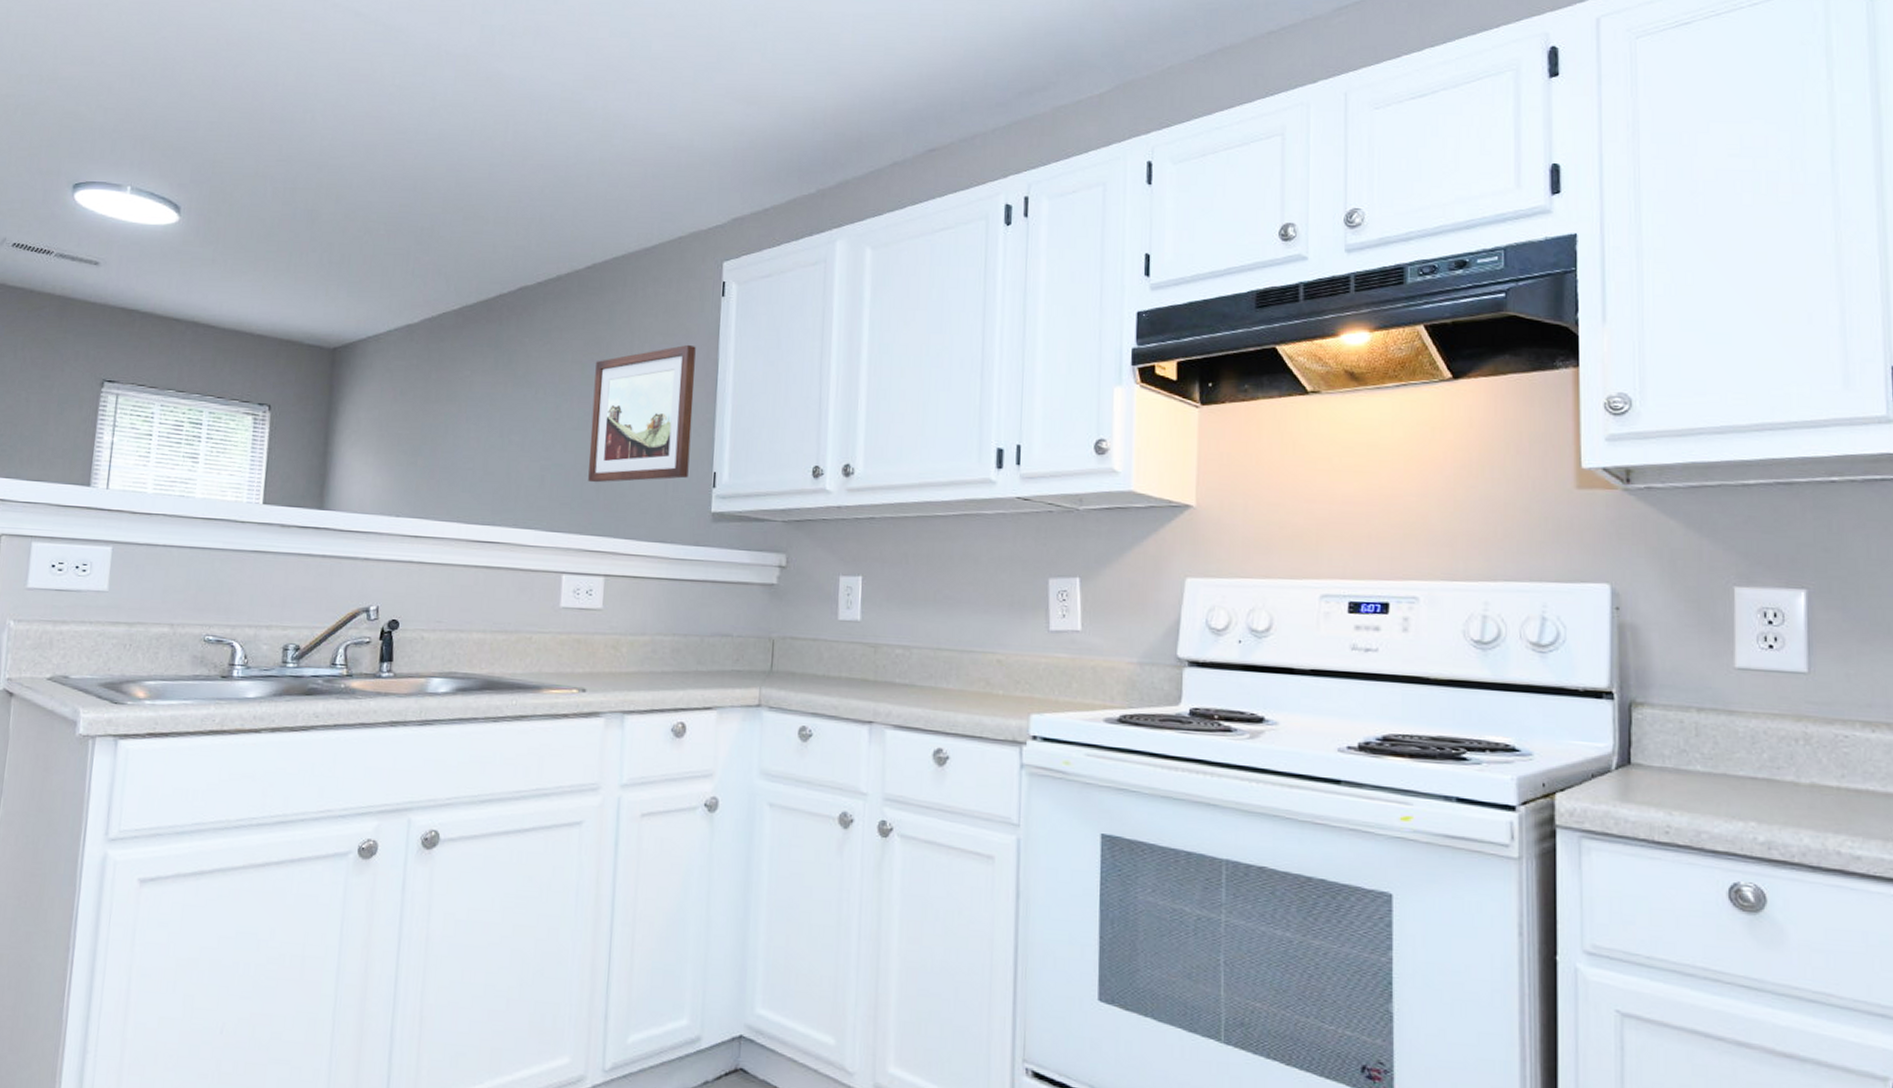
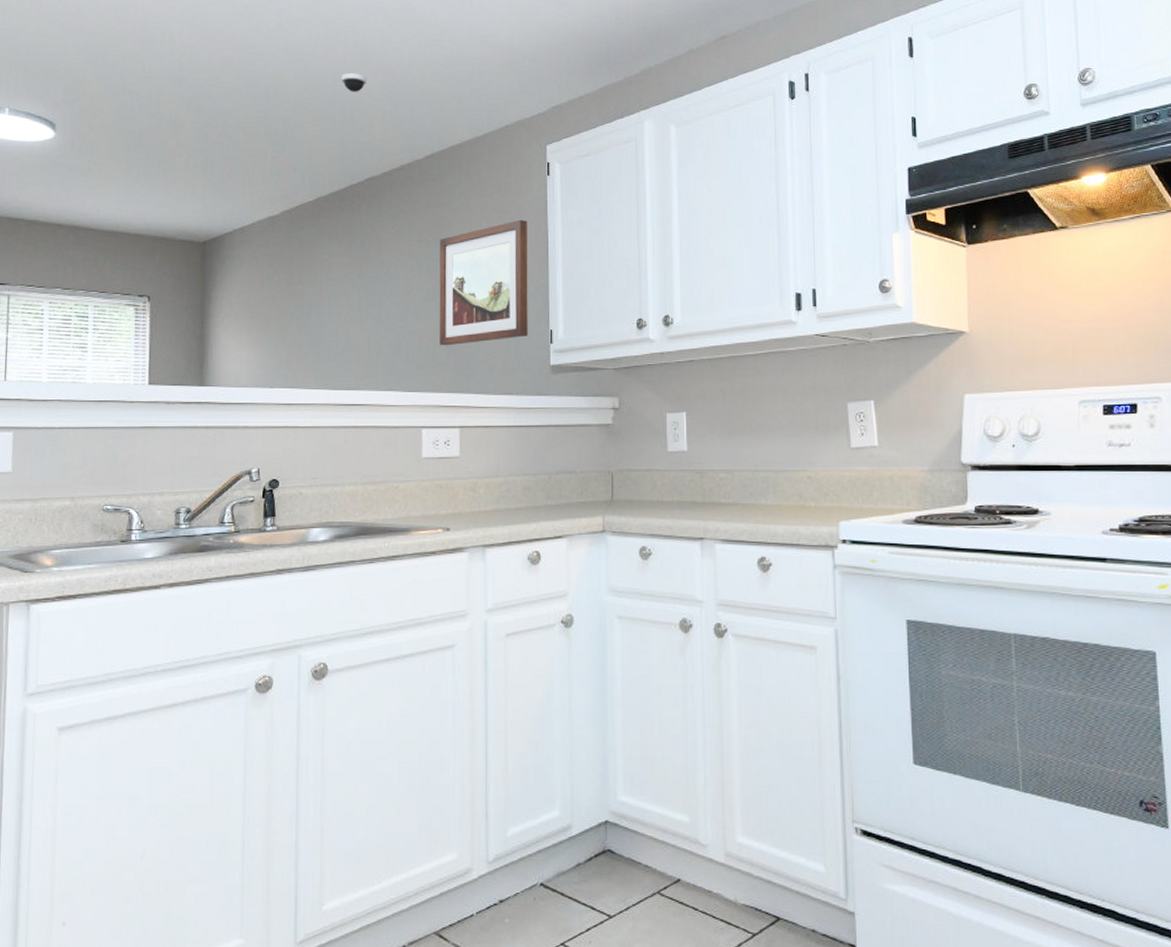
dome security camera: none [498,168,527,190] -> present [341,73,367,92]

